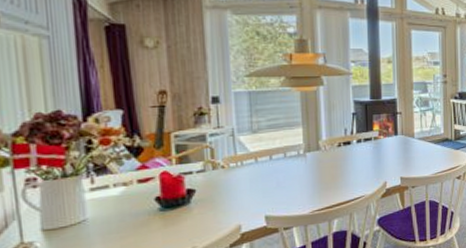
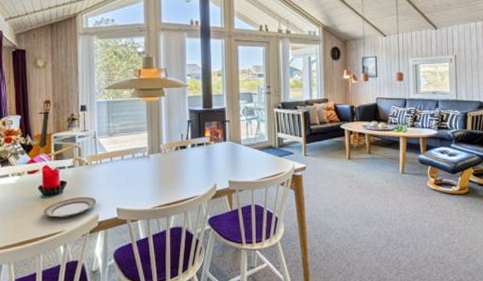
plate: none [164,205,238,233] -> present [44,197,97,218]

